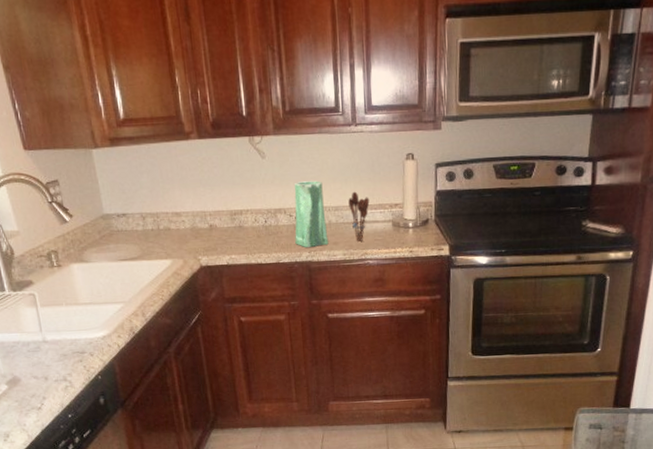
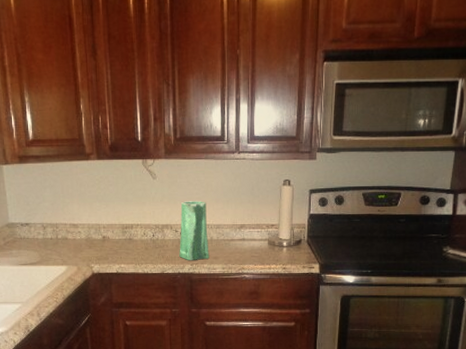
utensil holder: present [348,191,370,243] -> none [229,212,248,258]

